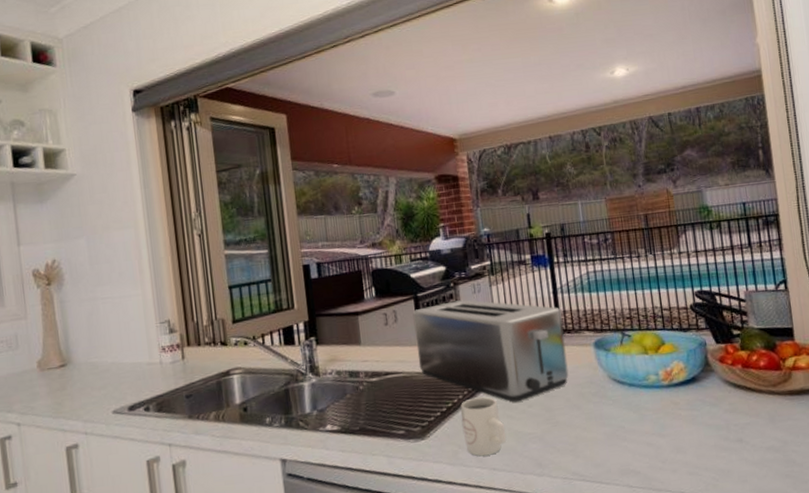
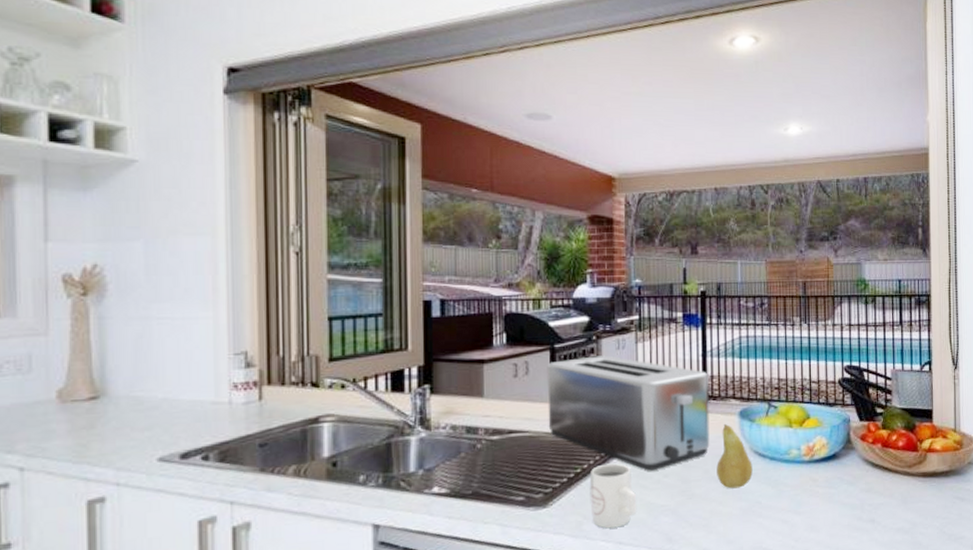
fruit: none [577,354,613,416] -> present [716,423,753,489]

